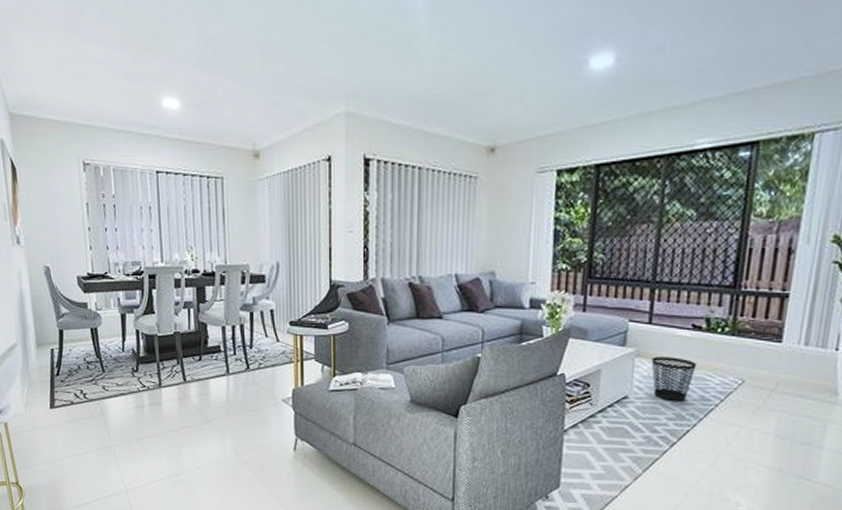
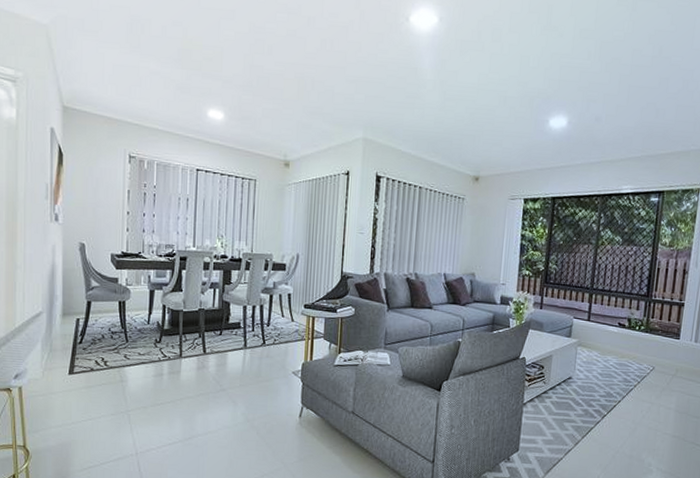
wastebasket: present [651,357,697,401] -> none [589,346,621,382]

